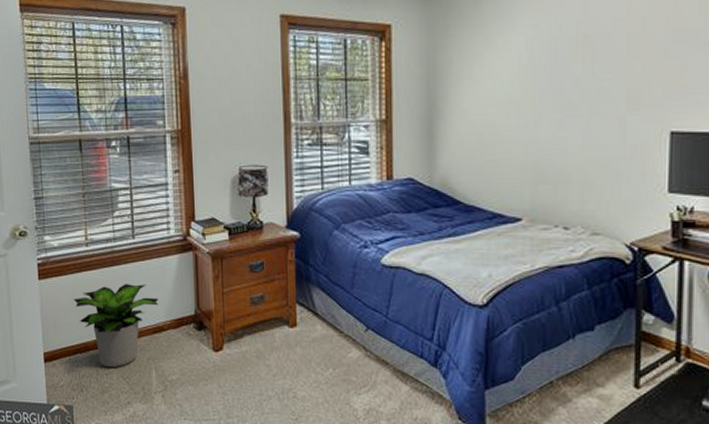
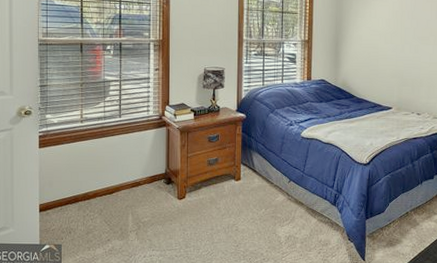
potted plant: present [74,284,159,368] -> none [68,151,138,214]

